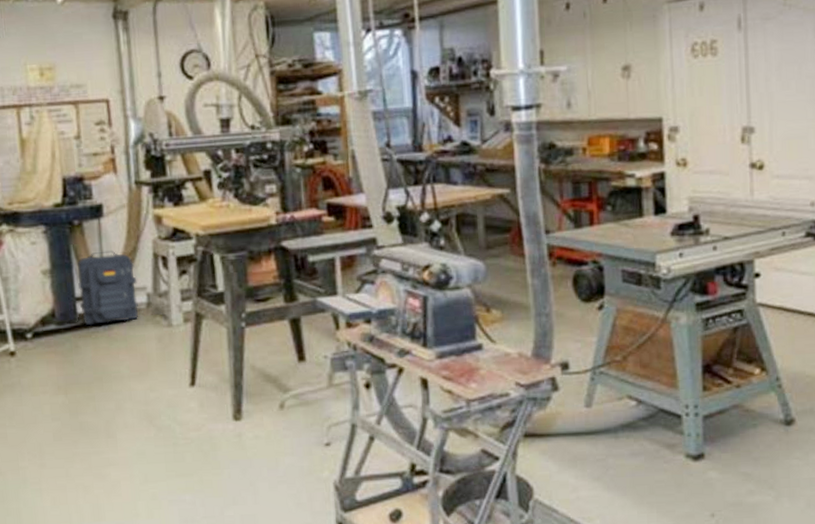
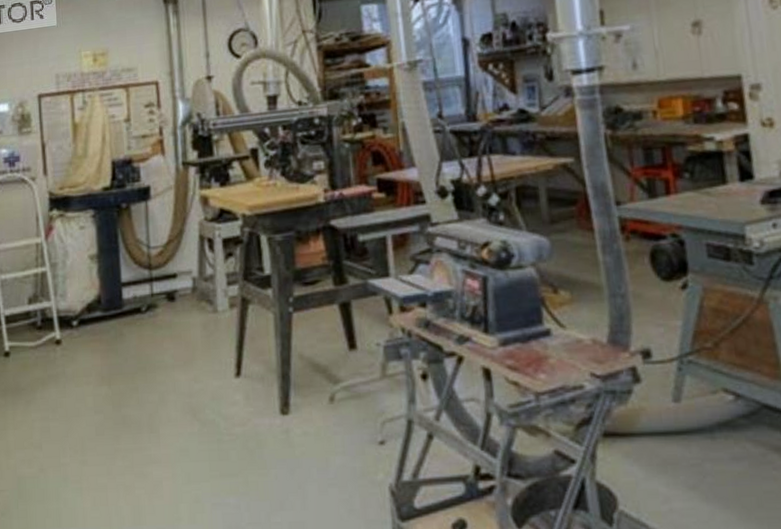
backpack: present [77,250,138,326] -> none [123,233,184,312]

